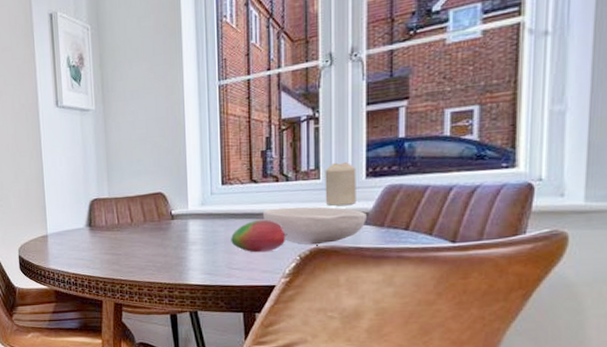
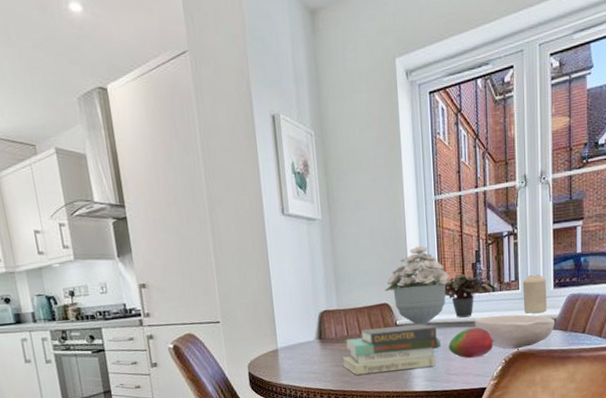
books: none [112,214,219,264] -> present [343,324,438,375]
bouquet: none [158,133,236,241] -> present [384,245,451,349]
potted plant: none [221,161,285,209] -> present [439,273,492,318]

